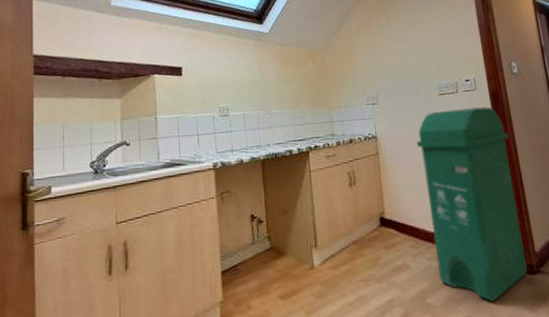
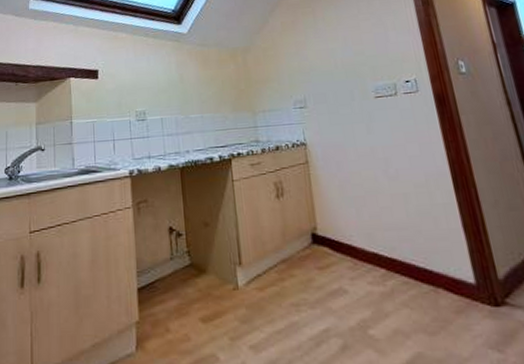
trash bin: present [417,107,528,302] -> none [351,111,490,337]

